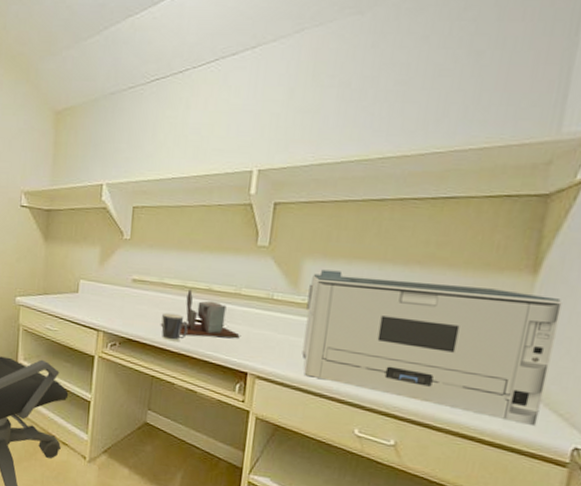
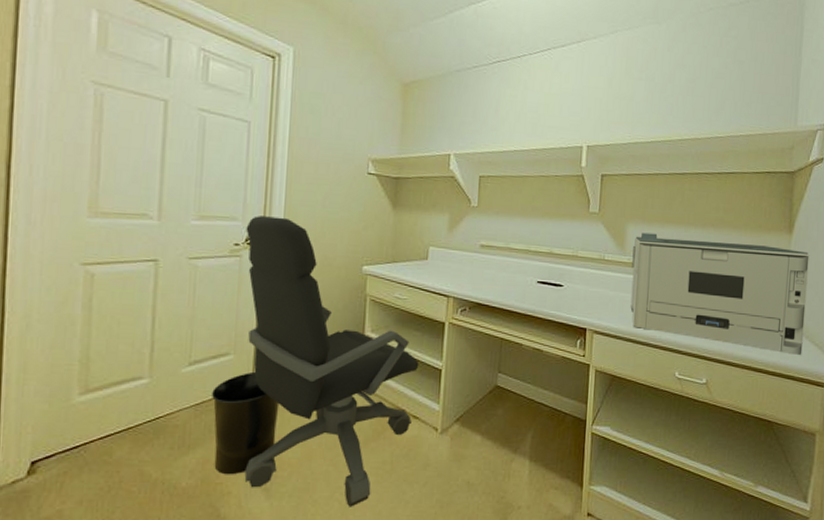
desk organizer: present [160,289,240,339] -> none [507,252,579,298]
mug: present [161,312,188,342] -> none [508,276,533,304]

